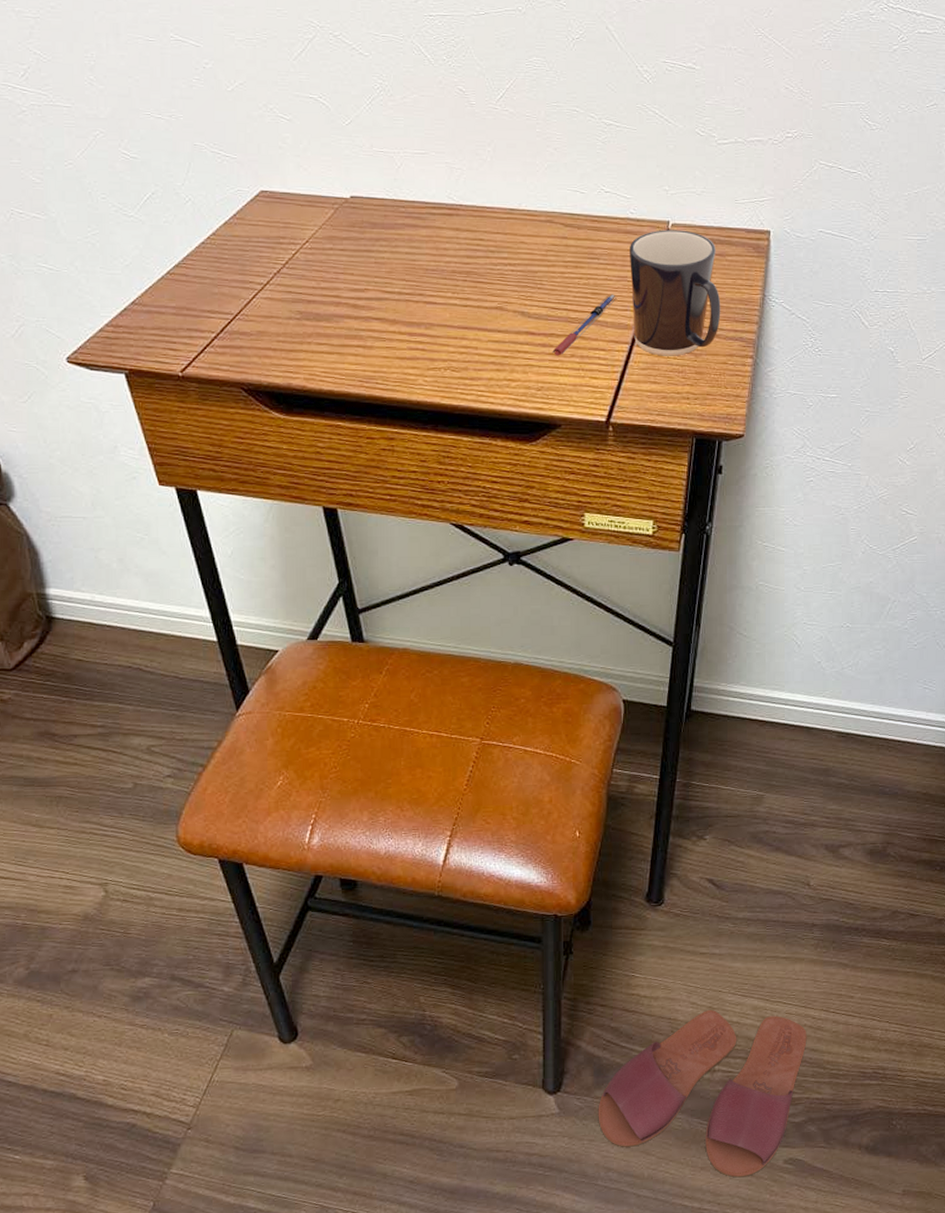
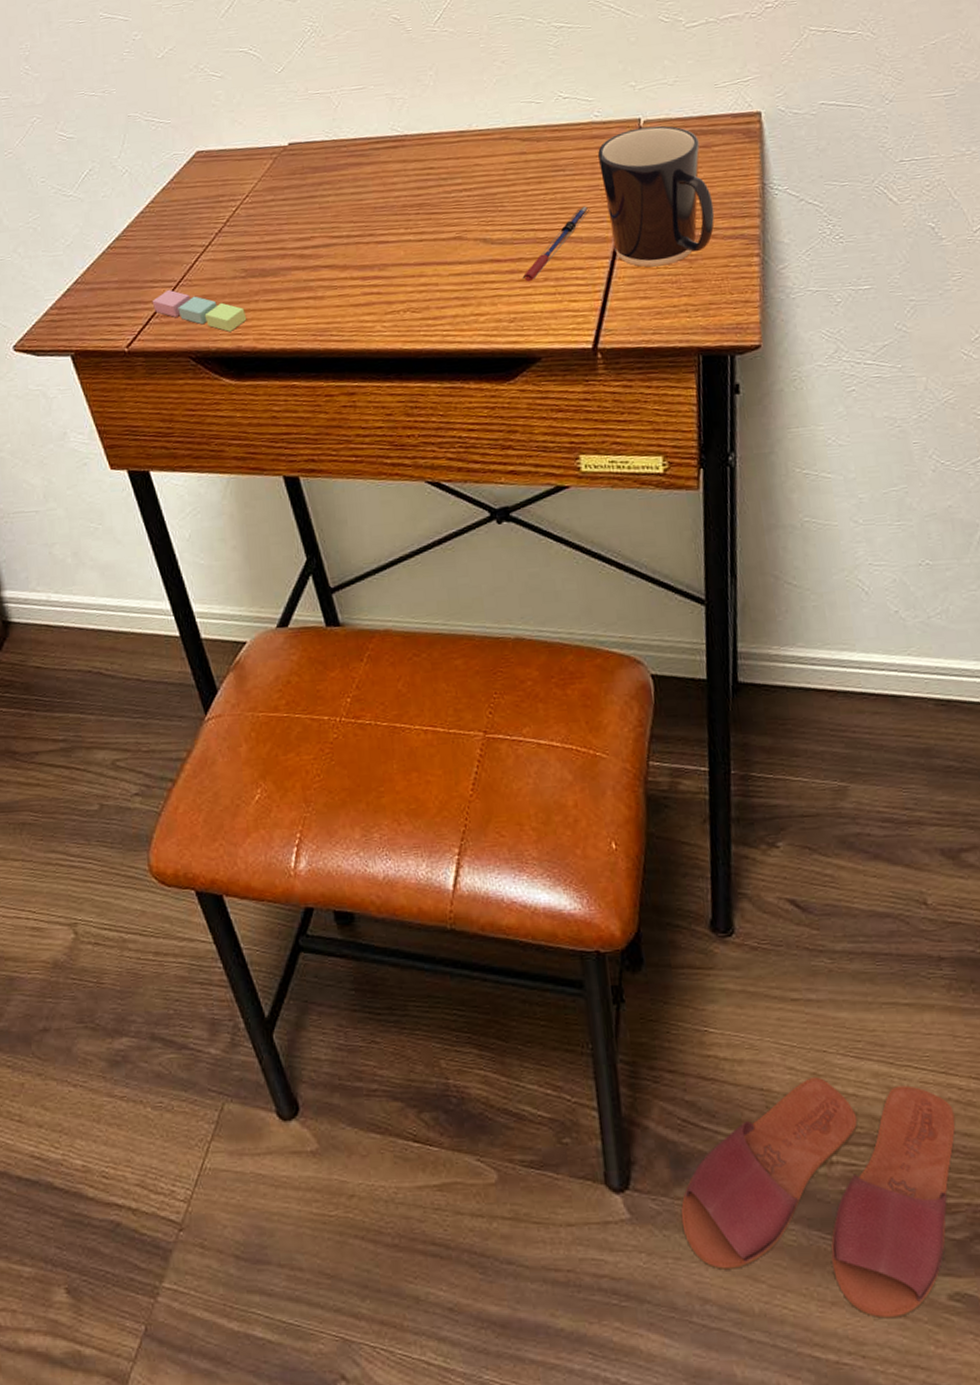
sticky notes: none [208,321,299,369] -> present [152,289,247,332]

